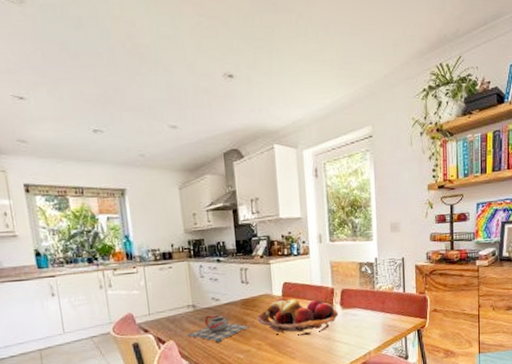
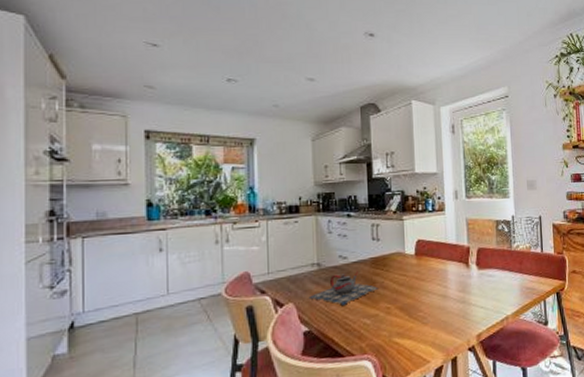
fruit basket: present [257,298,339,336] -> none [387,257,475,299]

